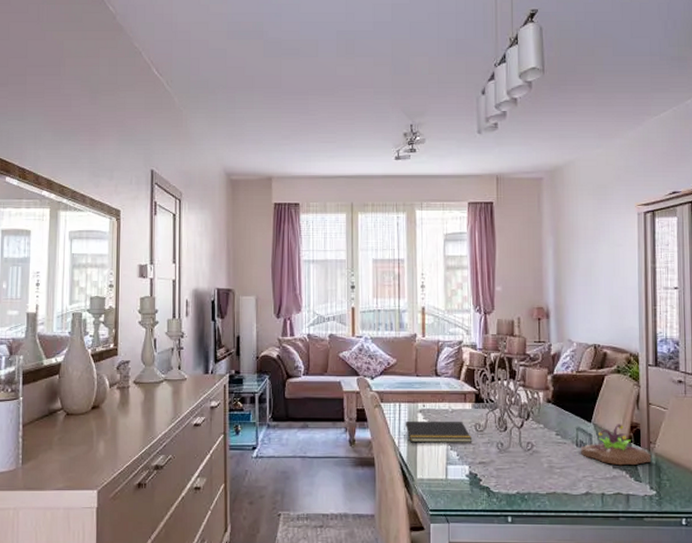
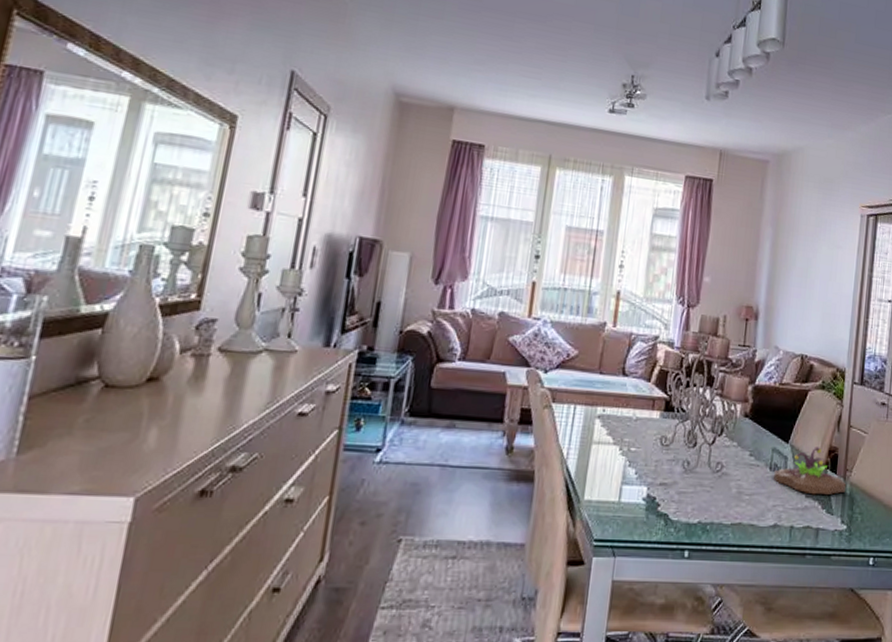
notepad: present [404,420,471,442] -> none [576,427,655,458]

